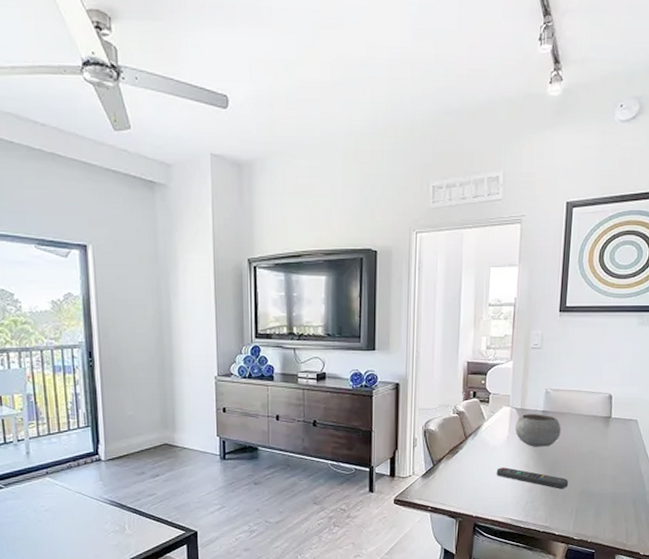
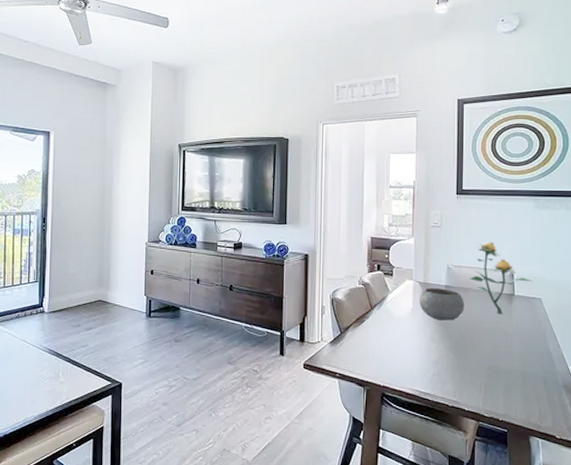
remote control: present [496,467,569,489] -> none [402,339,475,364]
flower: none [568,362,630,437] -> present [470,241,532,314]

